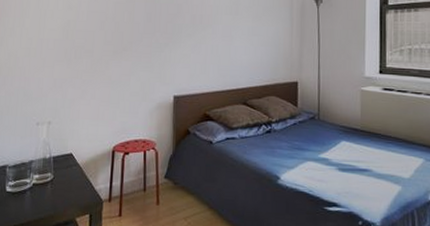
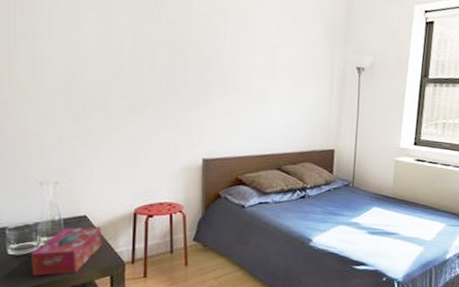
tissue box: none [24,164,84,213] -> present [31,226,102,277]

